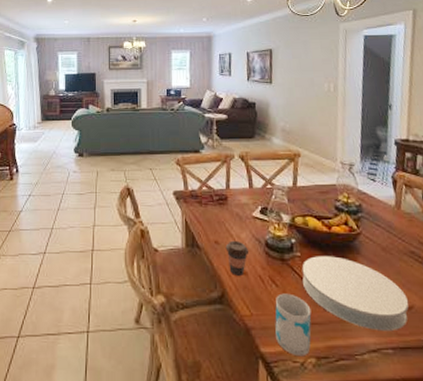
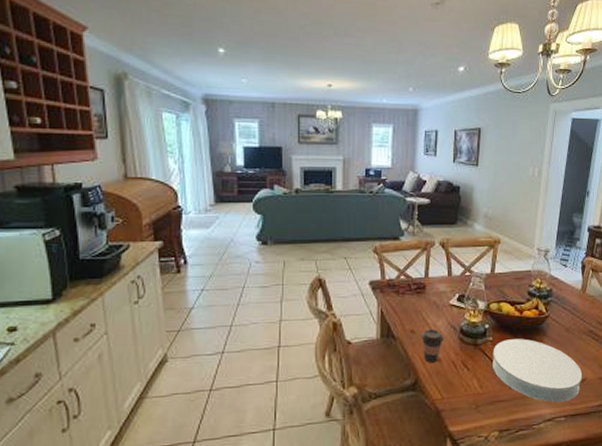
mug: present [275,293,312,357] -> none [464,376,498,432]

